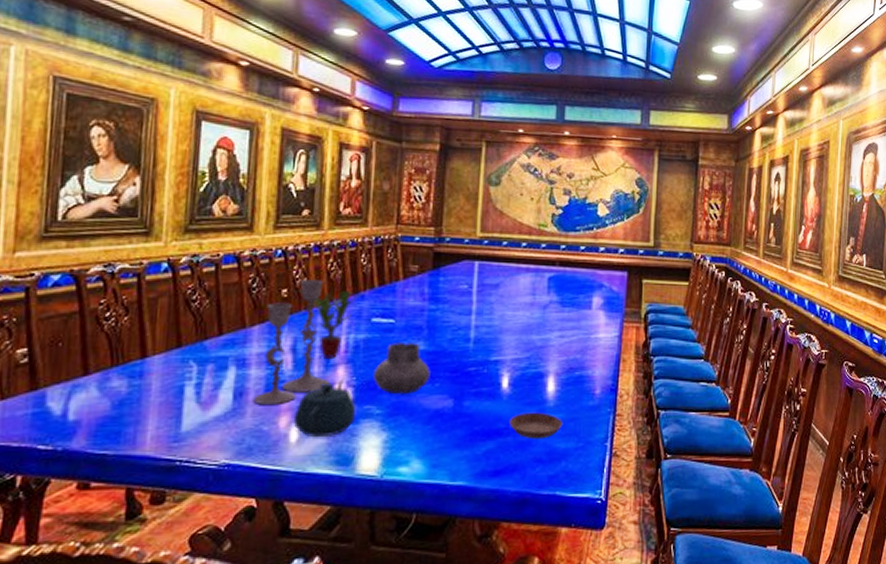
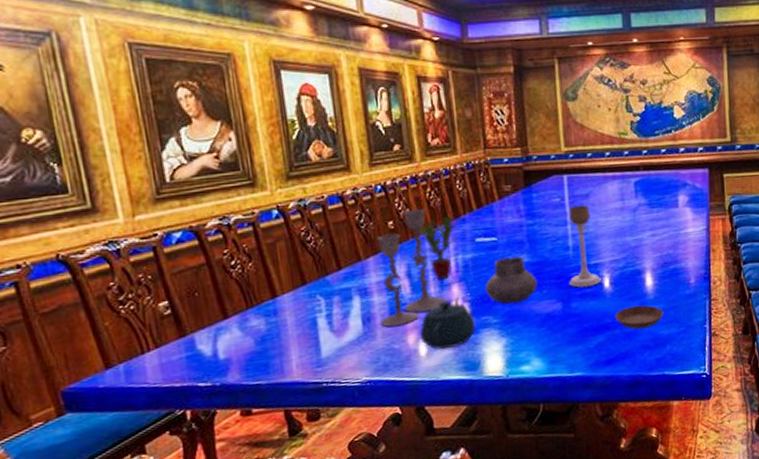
candle holder: none [464,295,500,385] -> present [569,205,601,288]

